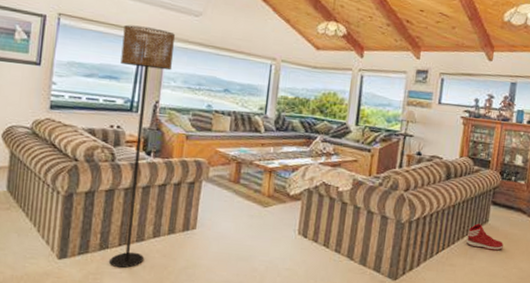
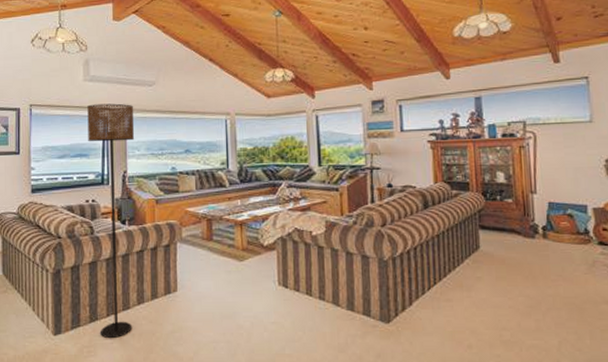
sneaker: present [466,223,504,251] -> none [459,251,502,279]

